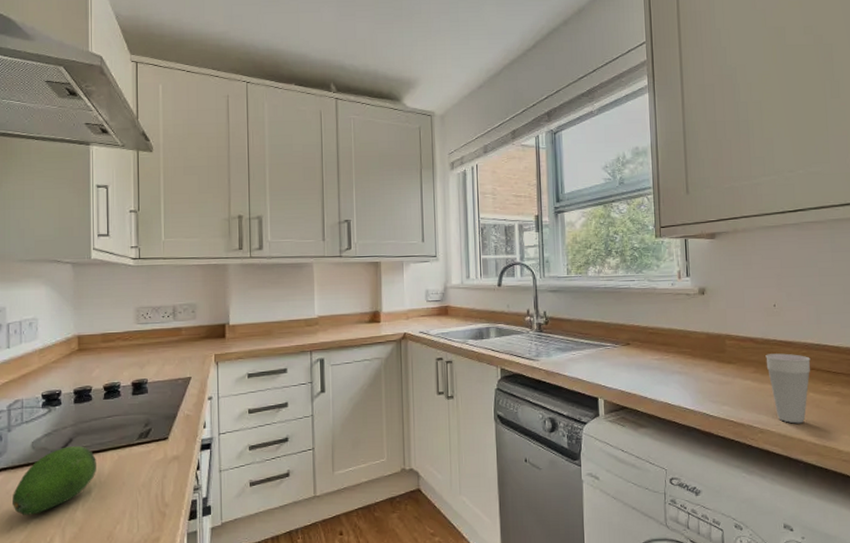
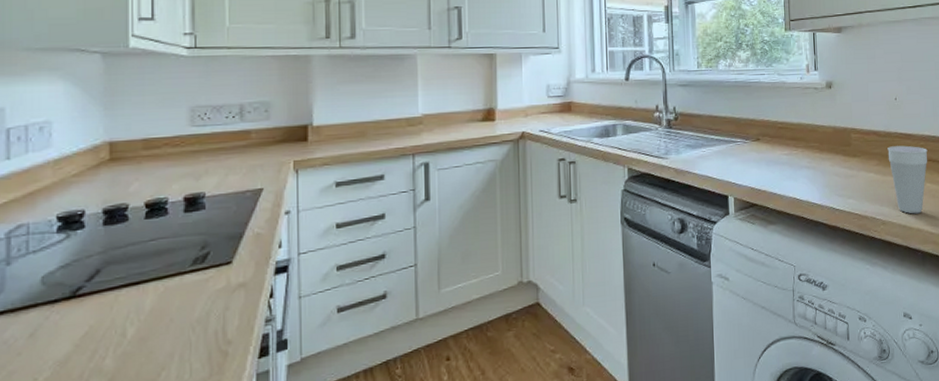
fruit: present [13,446,96,515] -> none [12,278,134,370]

